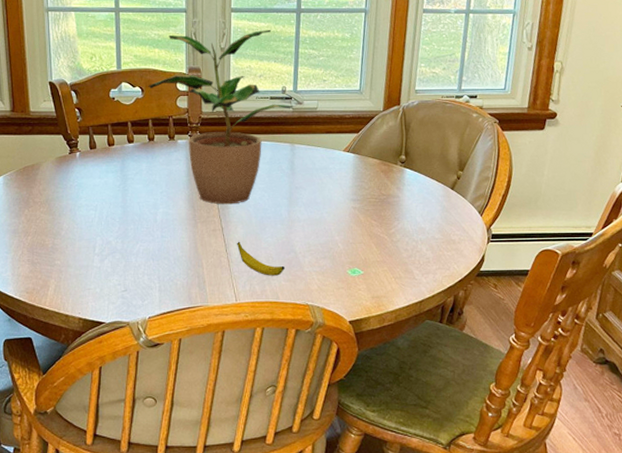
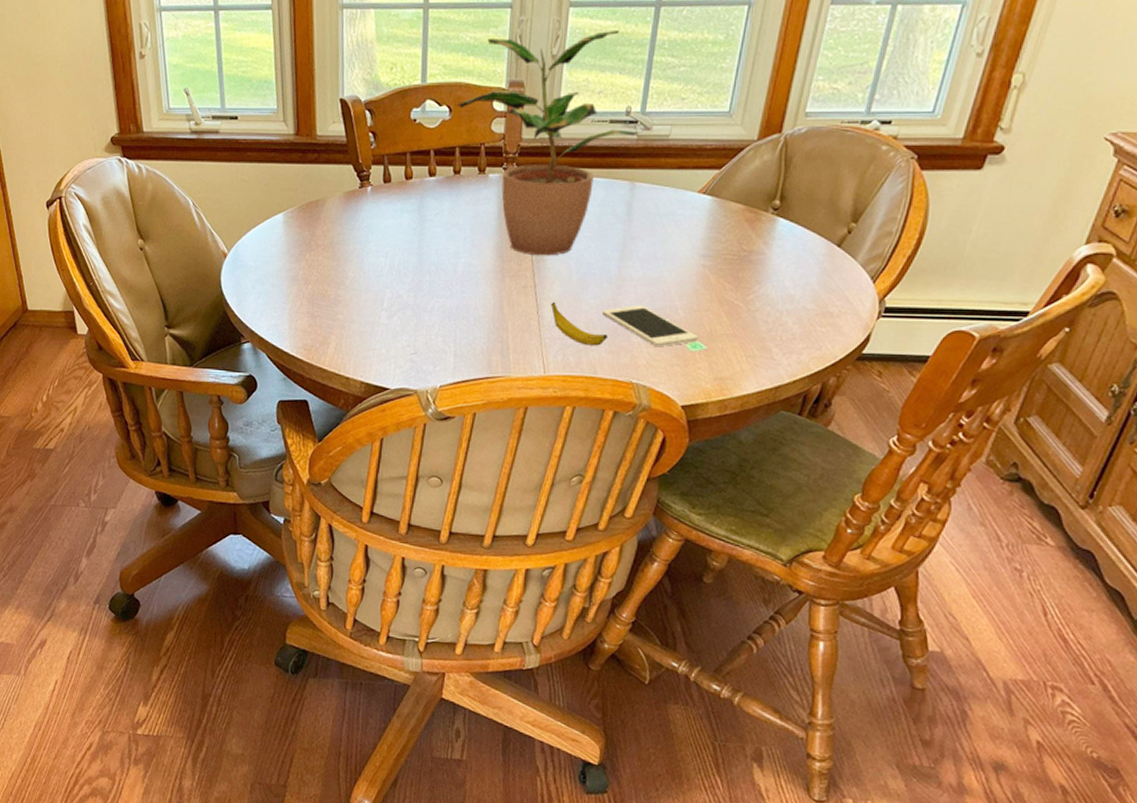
cell phone: none [279,241,357,274] -> present [603,306,699,346]

